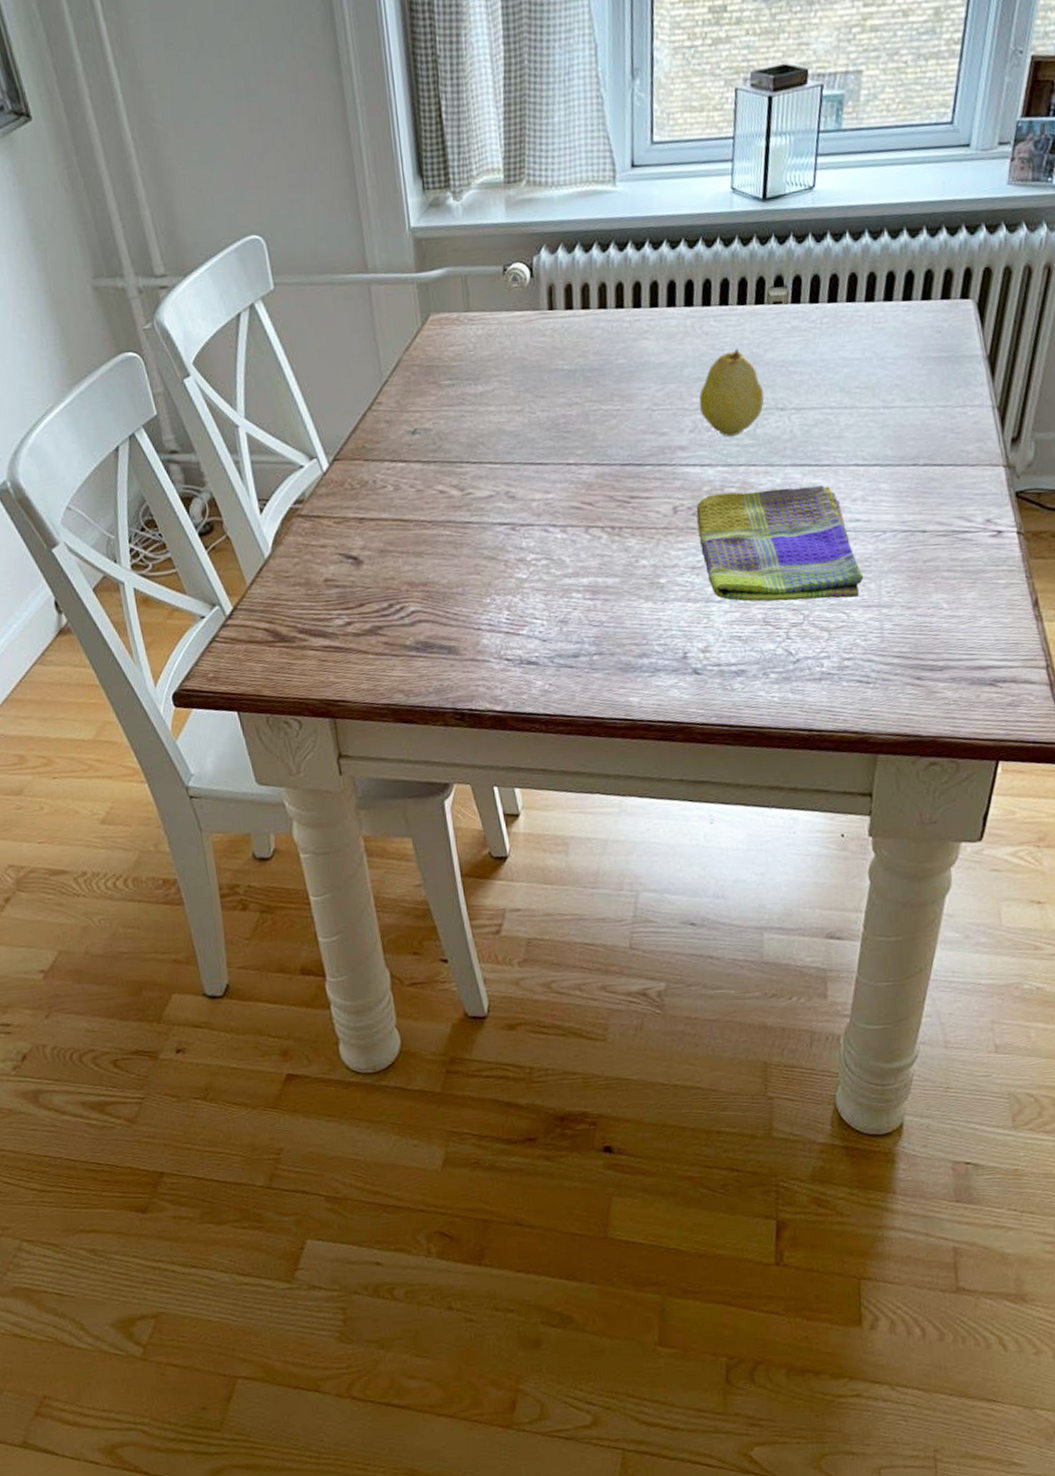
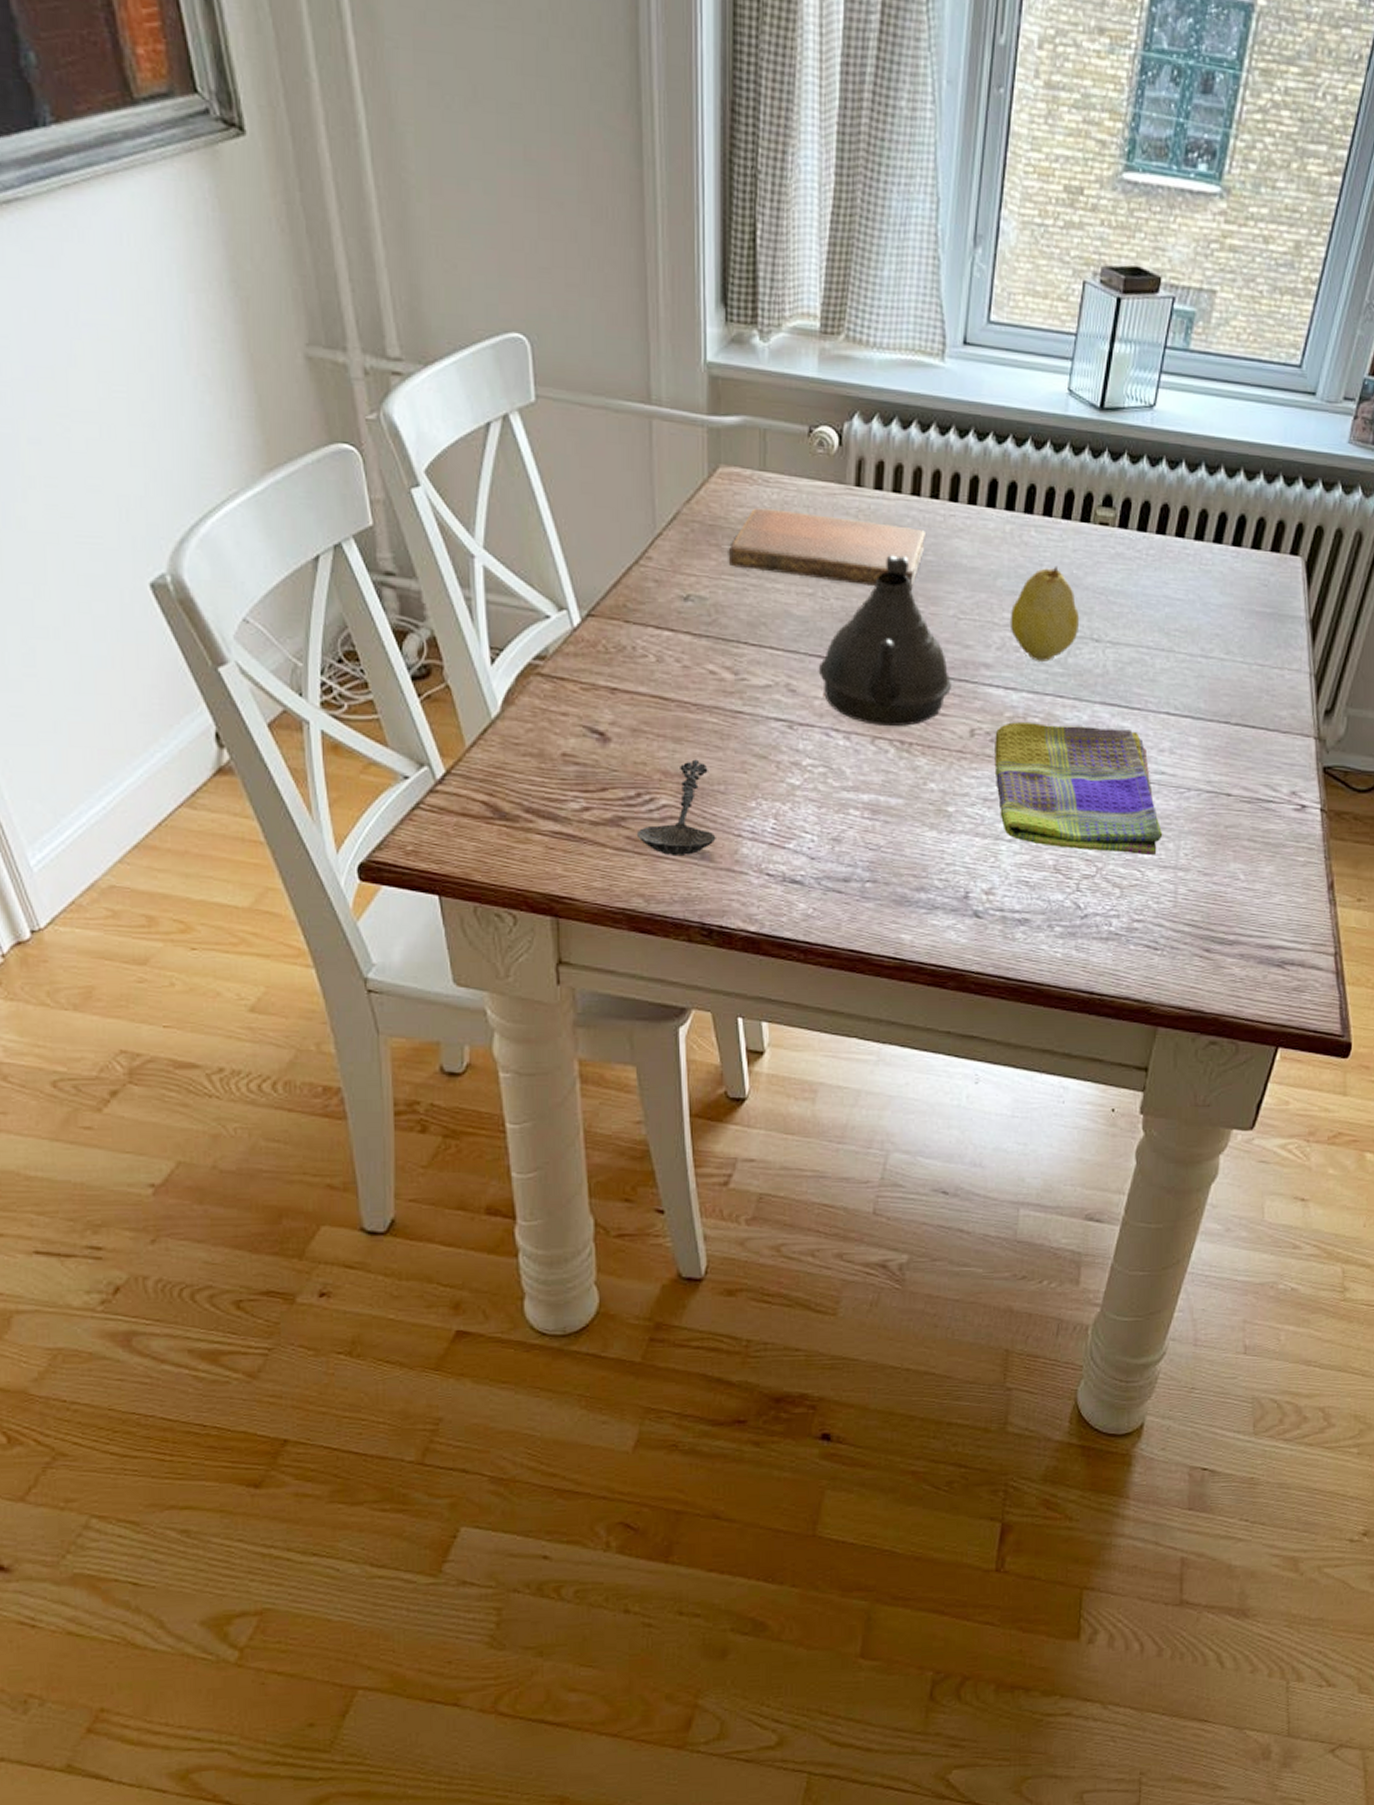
spoon: none [392,568,460,655] -> present [636,759,716,857]
notebook: none [445,337,616,399] -> present [728,508,925,589]
teapot: none [532,363,653,517] -> present [818,555,952,727]

